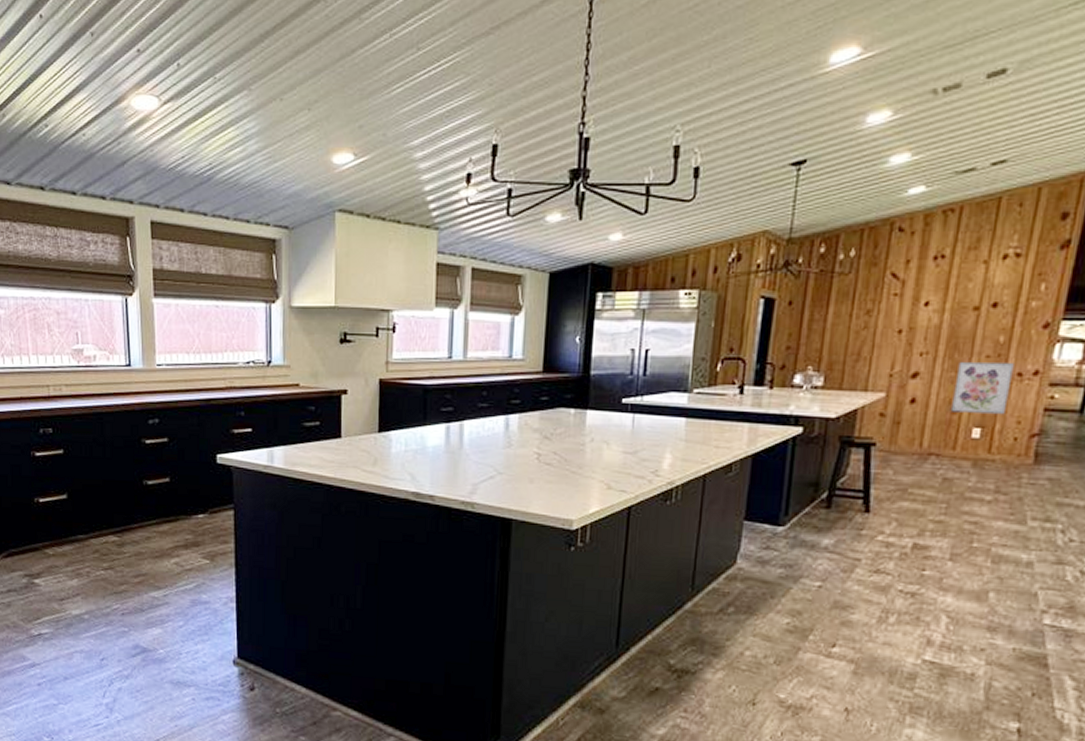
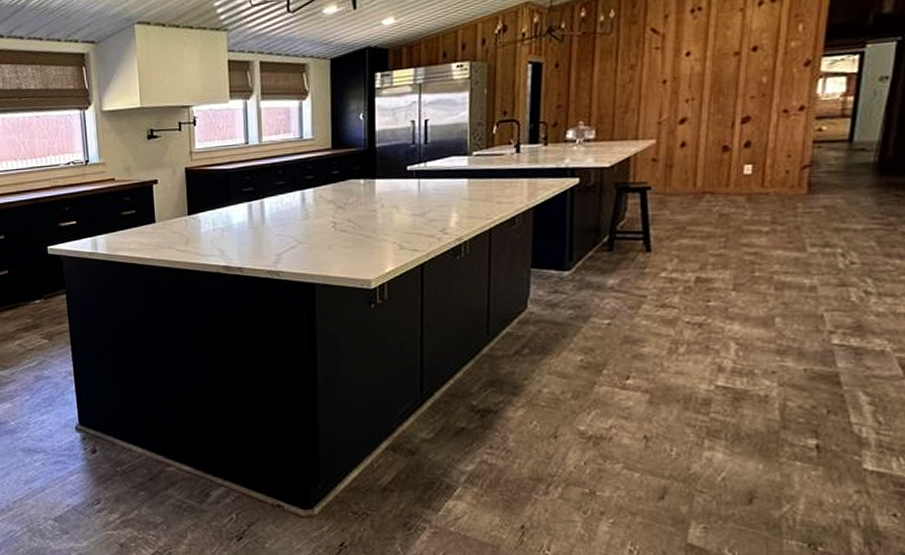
wall art: present [950,361,1014,415] -> none [720,101,779,152]

